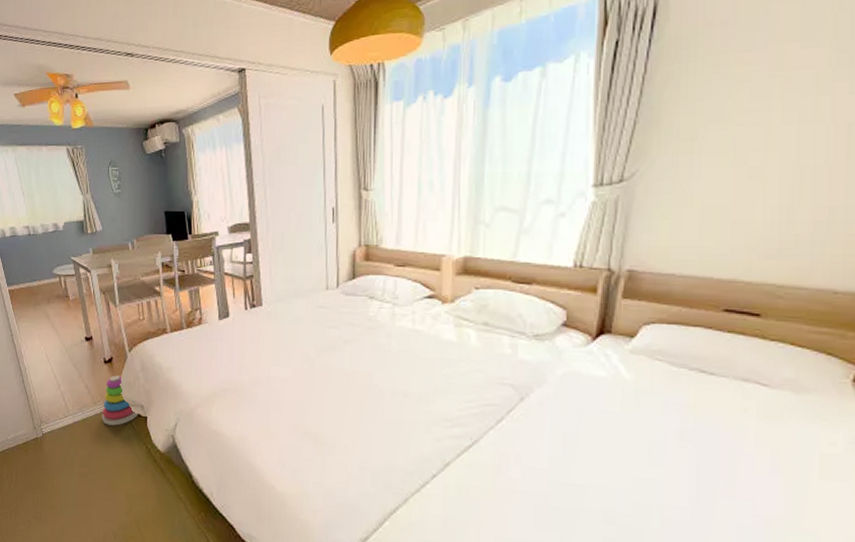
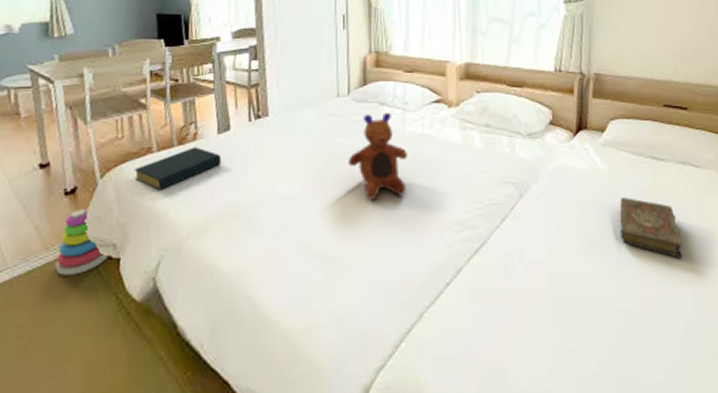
hardback book: none [153,330,223,365] -> present [133,147,222,190]
toy: none [337,306,397,390] -> present [348,112,409,201]
book: none [644,412,731,487] -> present [620,198,683,258]

